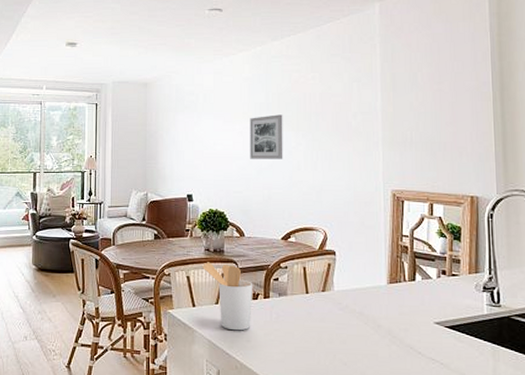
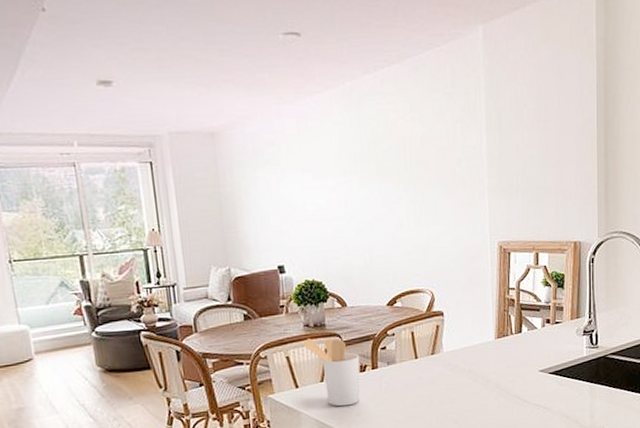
wall art: present [250,114,283,159] -> none [343,164,384,219]

